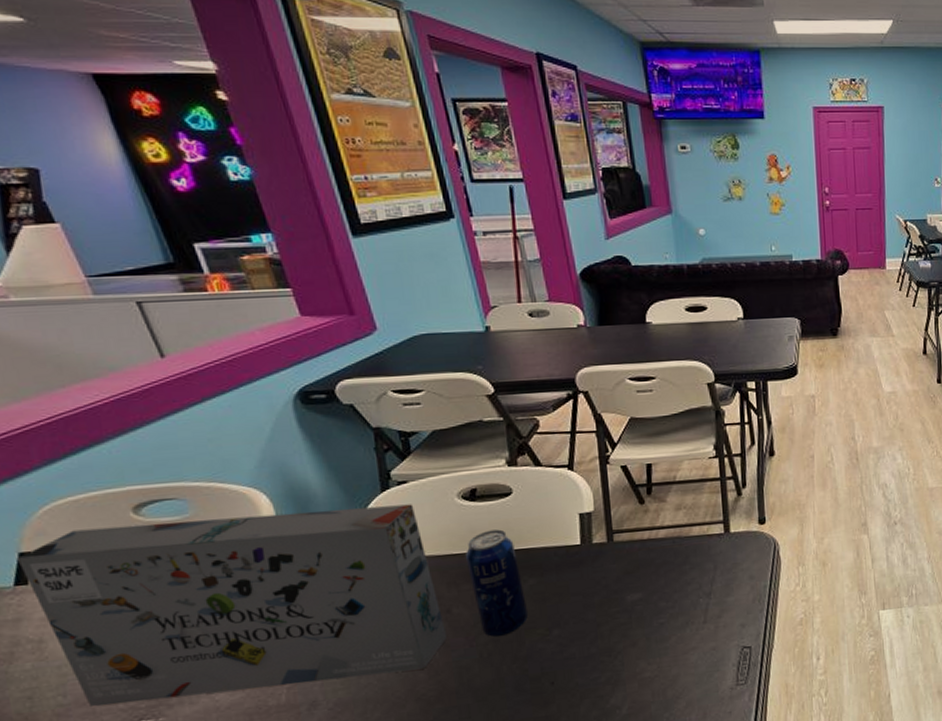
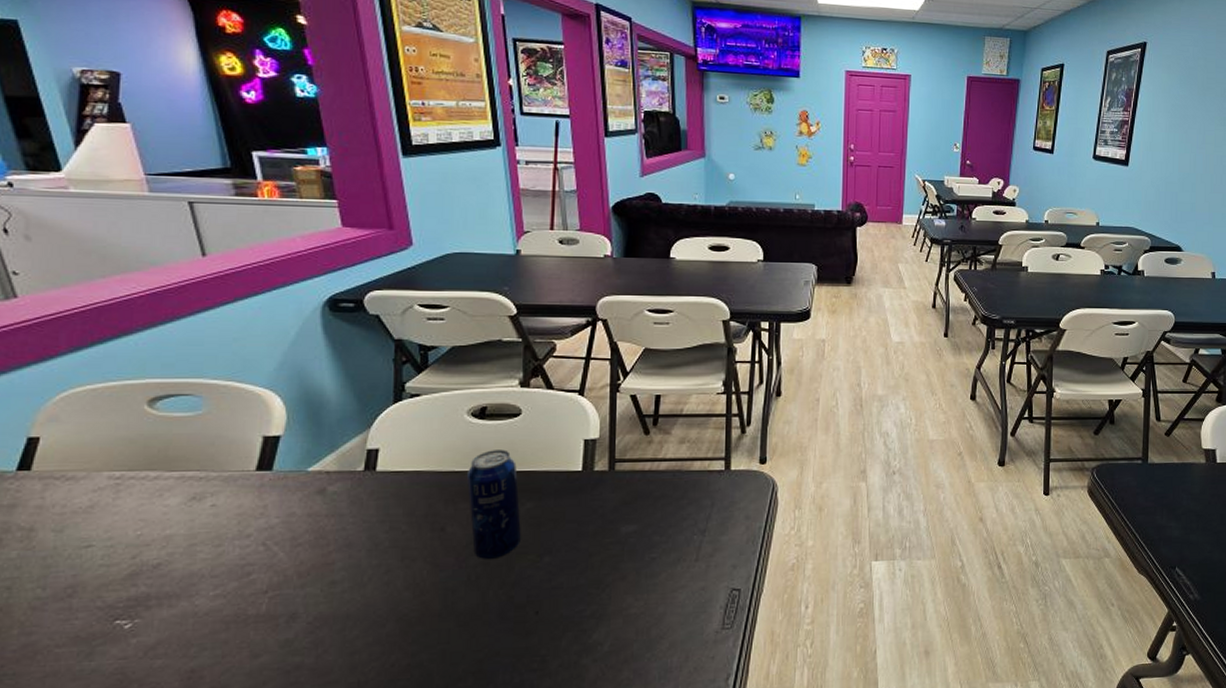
toy set box: present [16,504,448,706] -> none [24,417,438,602]

